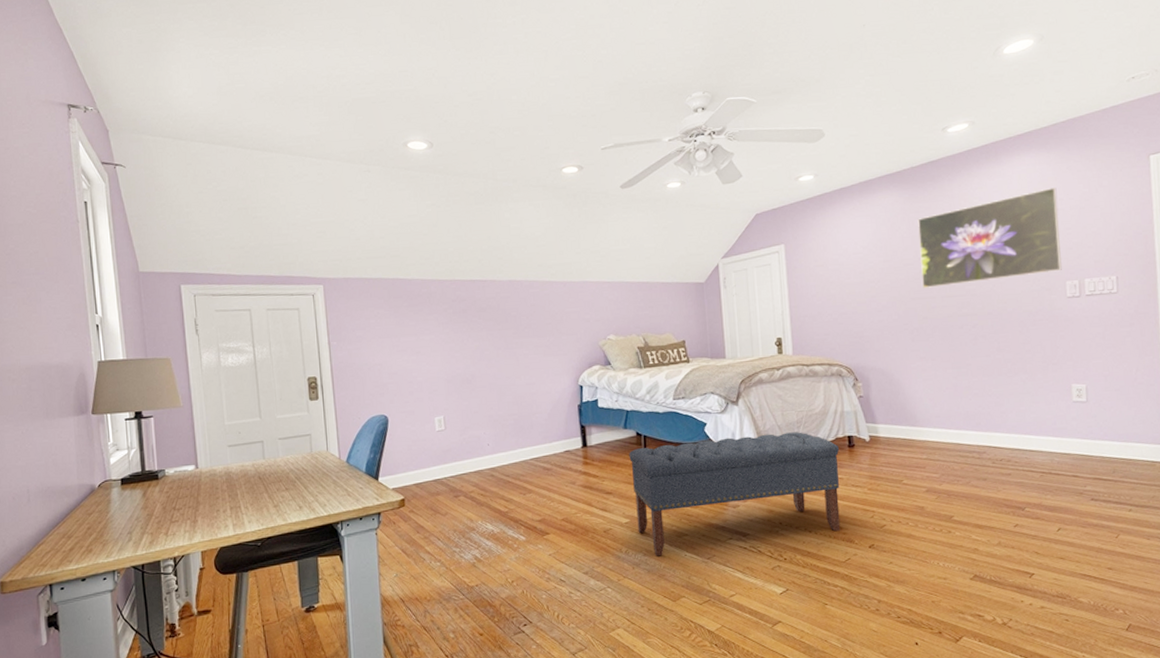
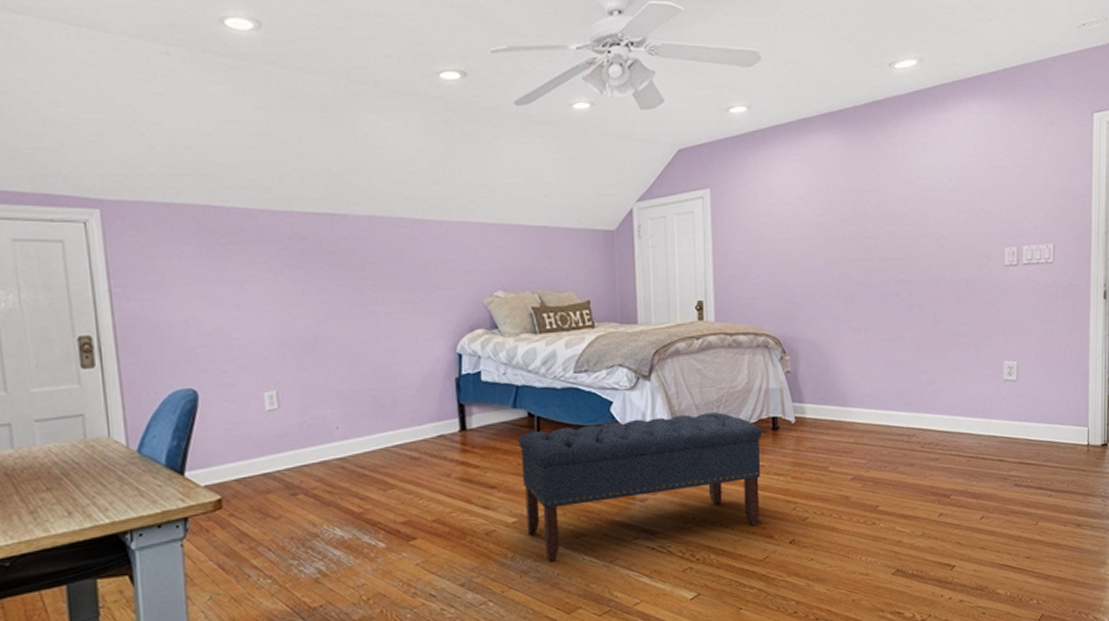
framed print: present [917,187,1062,288] -> none [858,142,1002,249]

